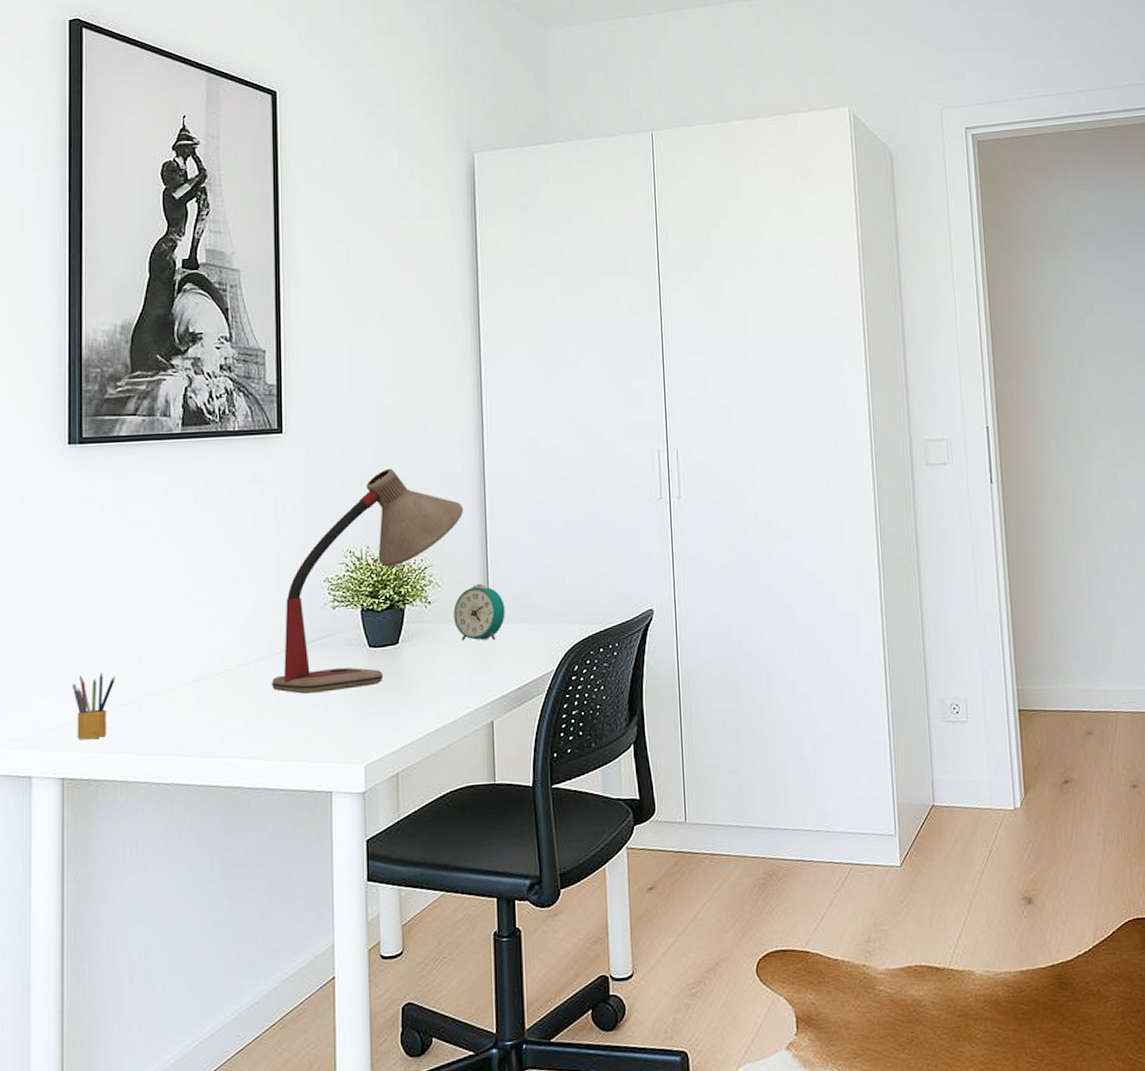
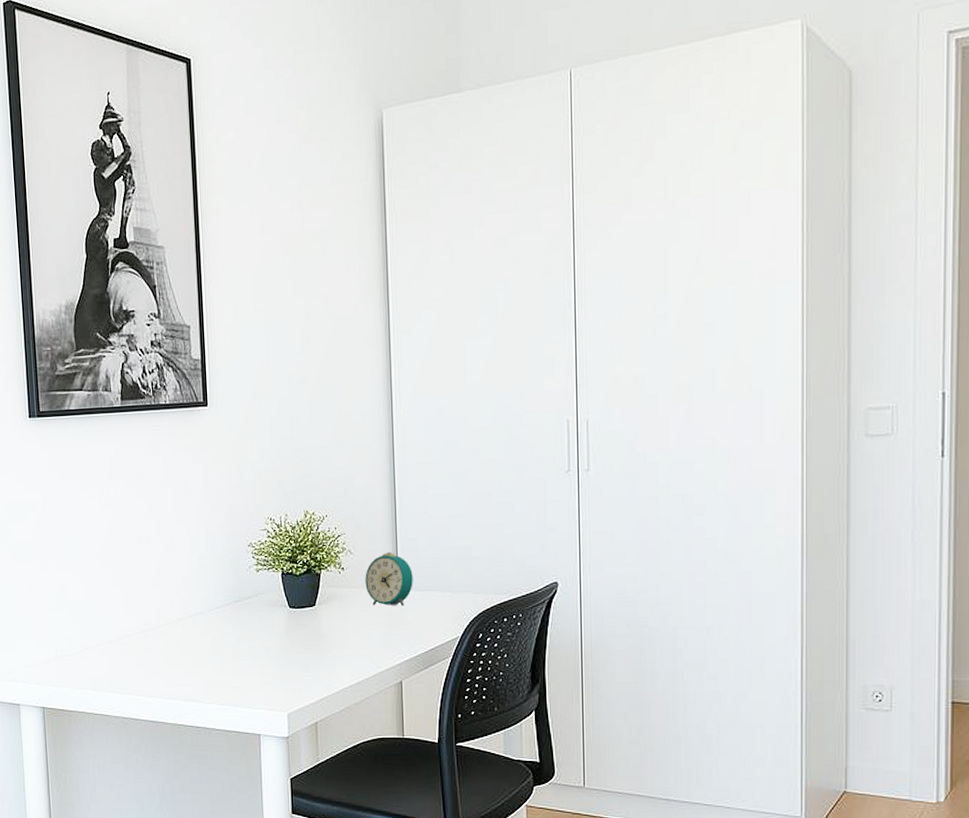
pencil box: present [71,672,115,740] -> none [45,619,79,677]
desk lamp: present [271,468,464,694] -> none [206,439,374,647]

